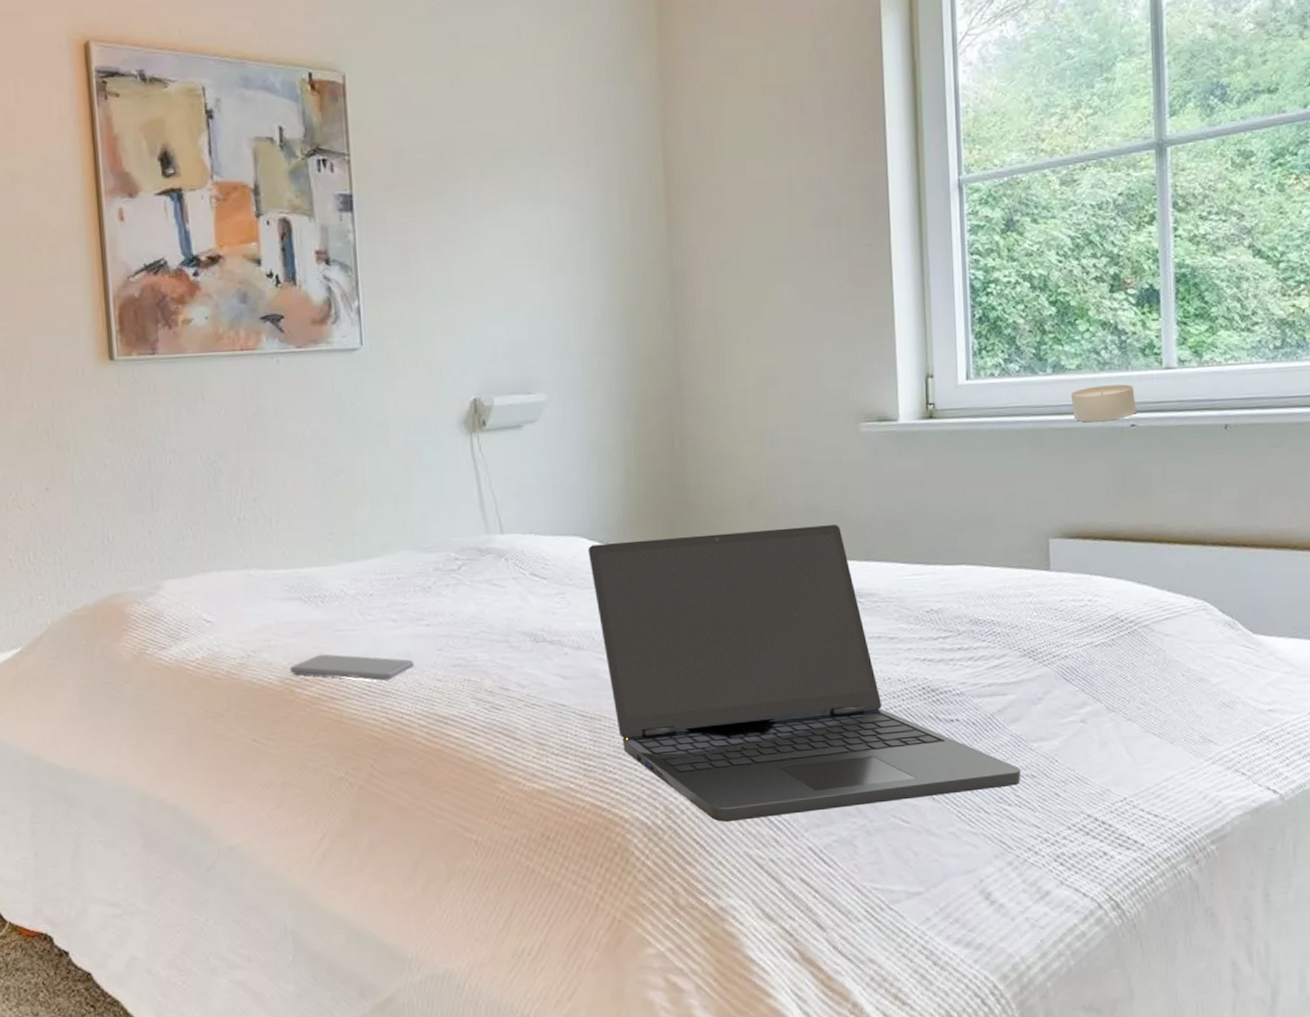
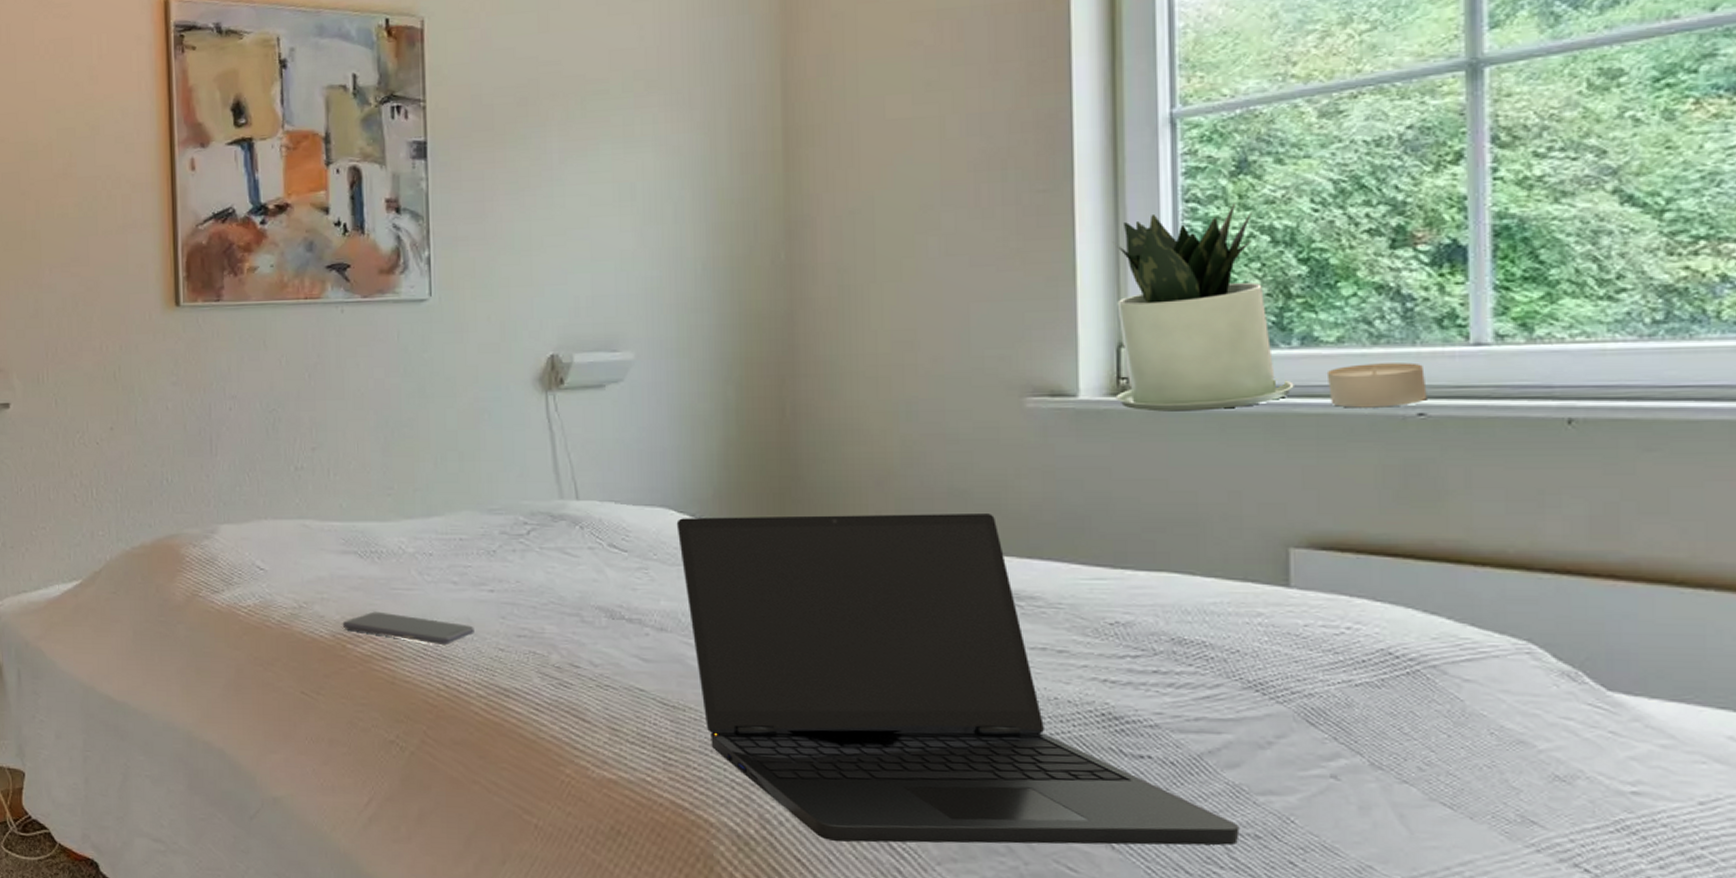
planter: none [920,255,1049,431] -> present [1112,203,1294,412]

